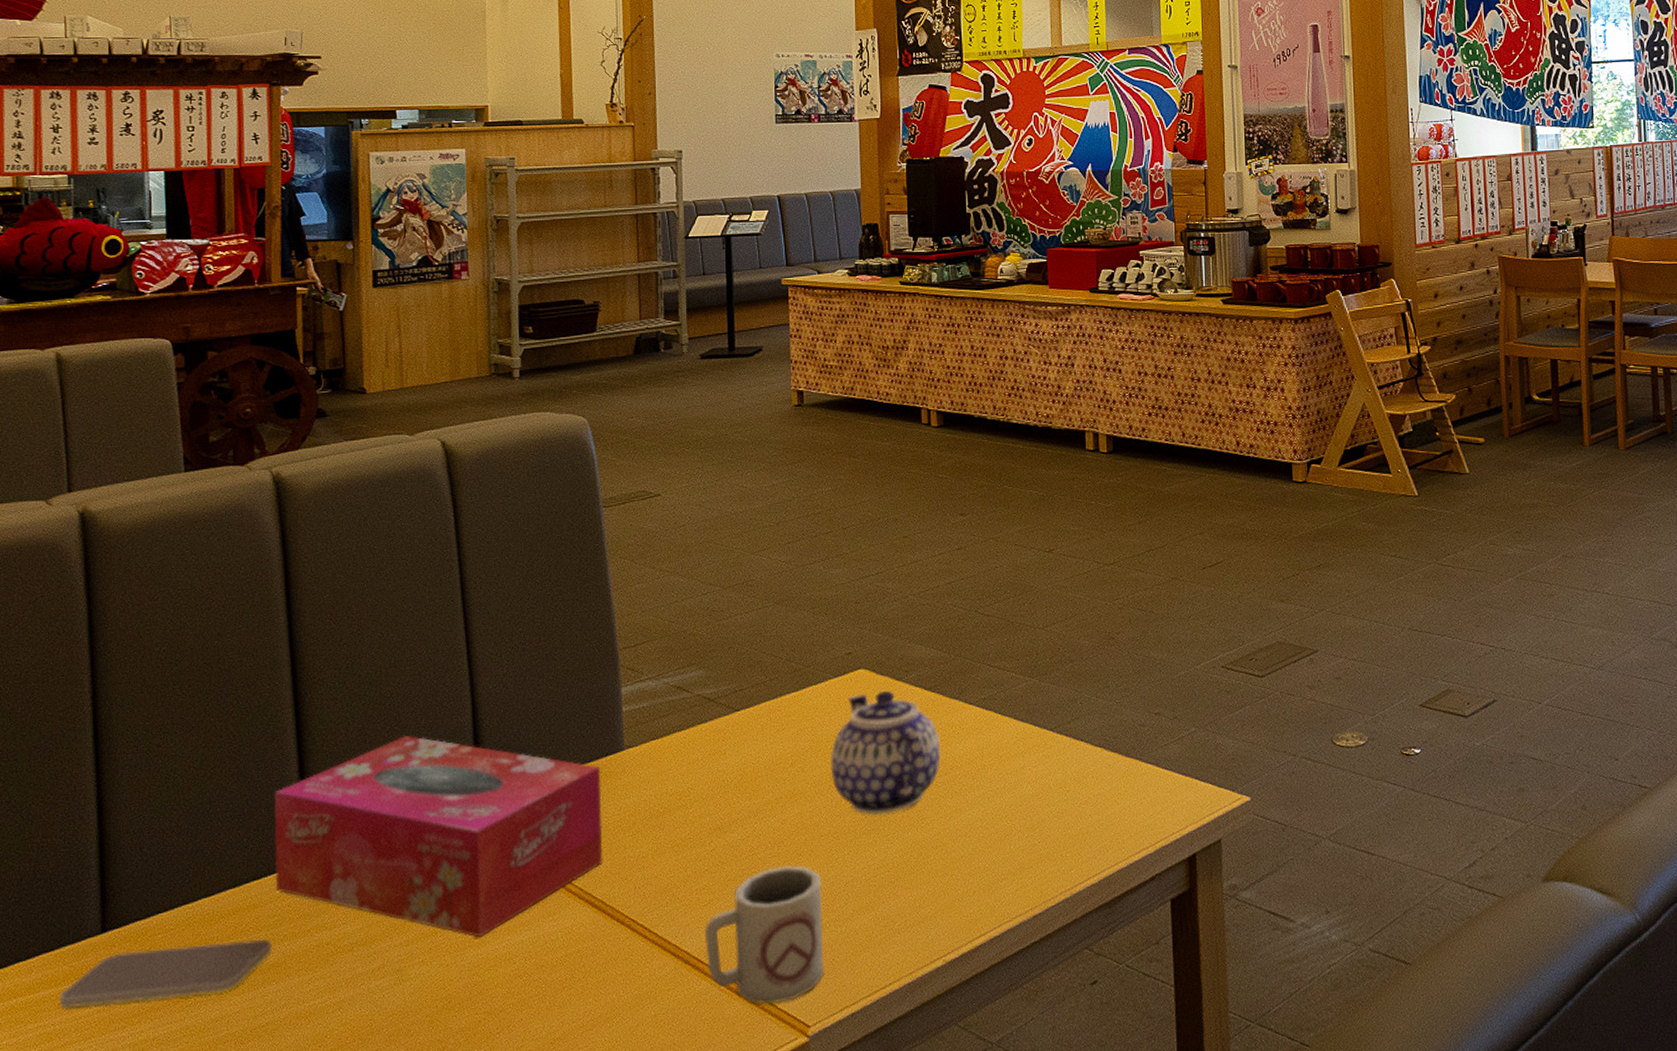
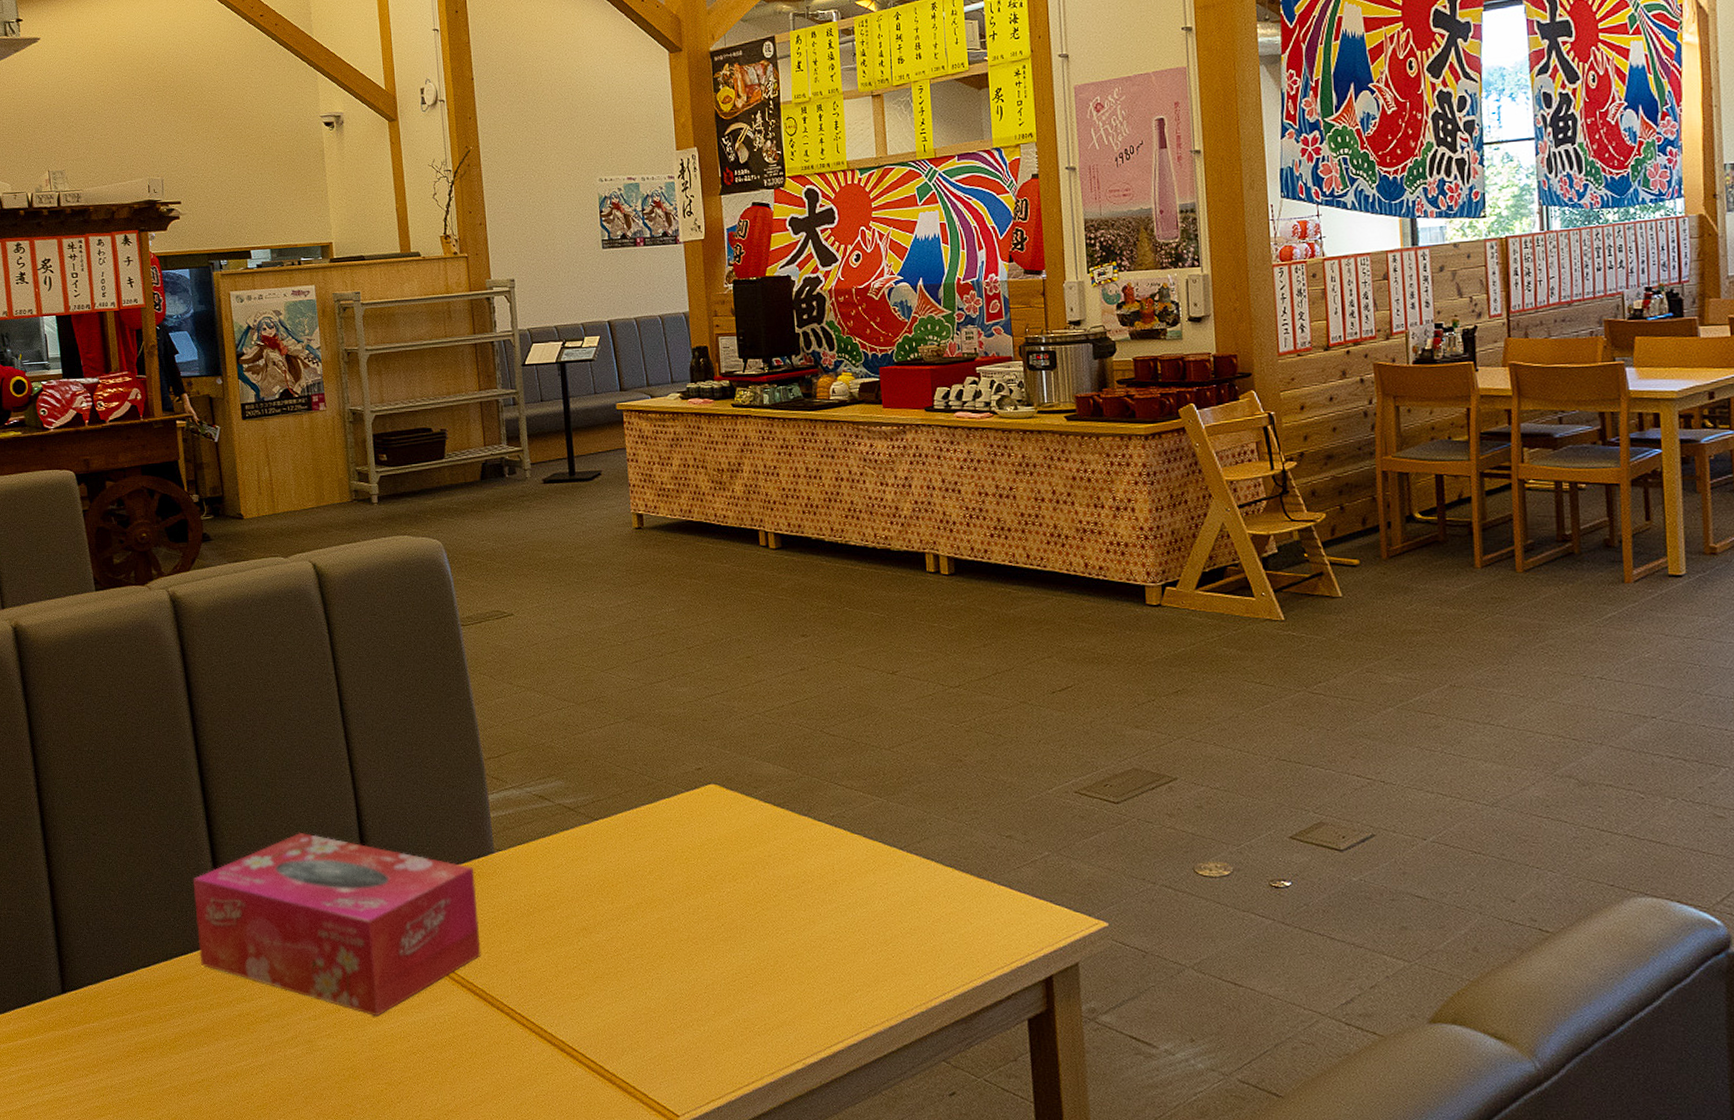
smartphone: present [59,939,272,1007] -> none [33,1006,202,1055]
cup: present [704,865,825,1005] -> none [577,967,691,1093]
teapot: present [831,691,941,815] -> none [686,806,792,923]

